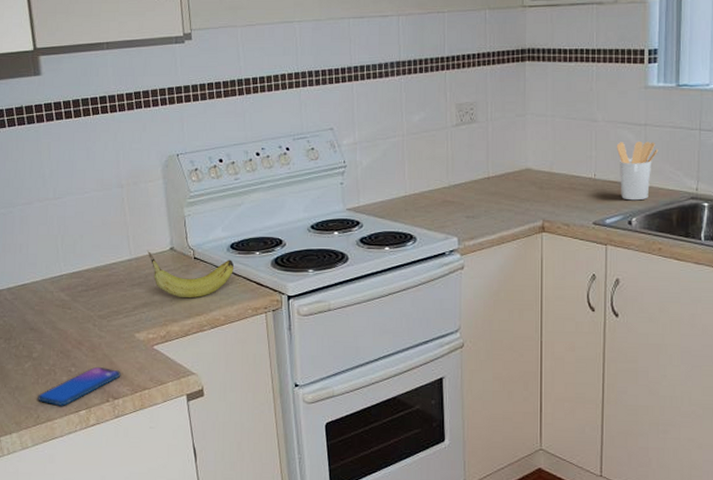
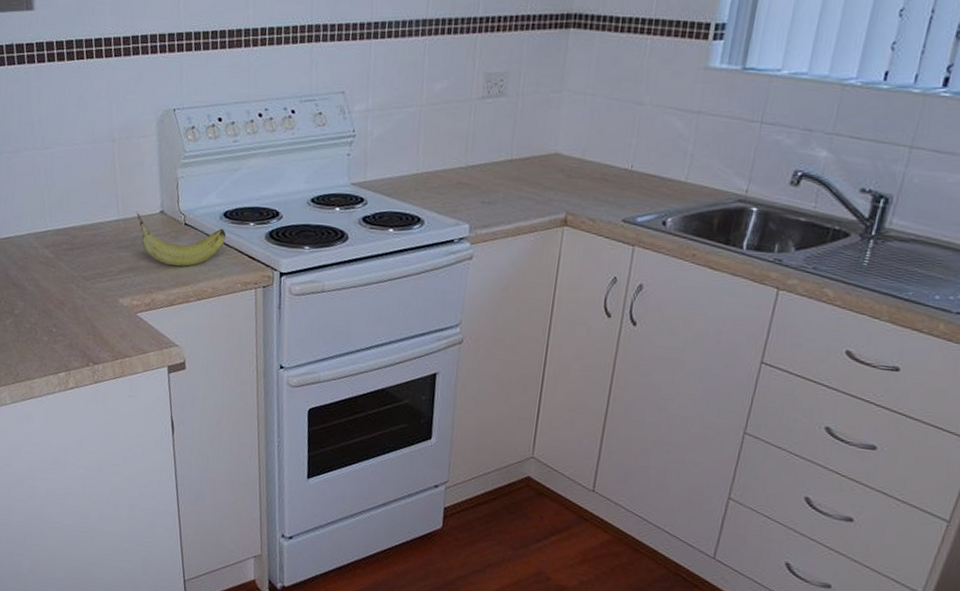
smartphone: present [38,366,121,406] -> none [18,329,103,366]
utensil holder: present [616,142,658,201] -> none [658,130,709,199]

